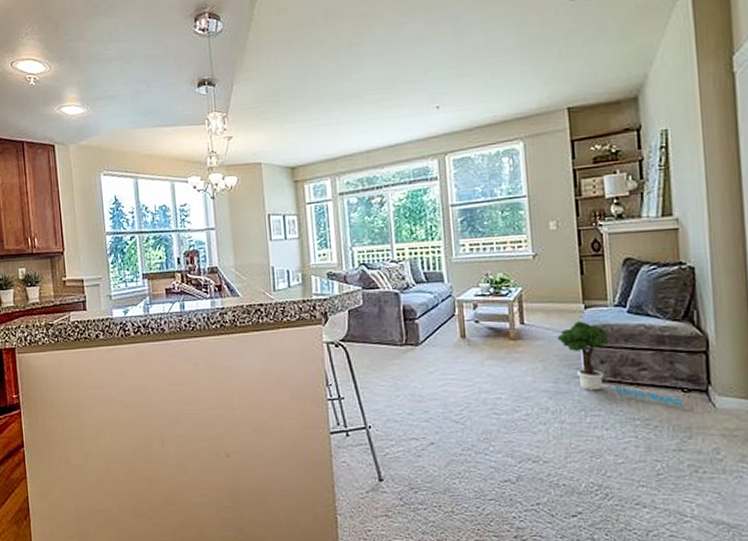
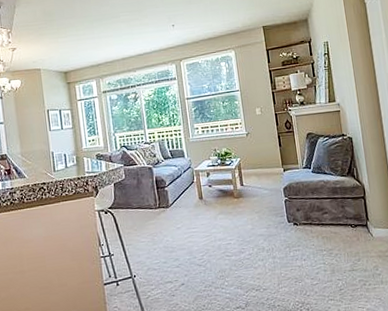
potted tree: present [557,321,683,405] -> none [266,181,353,238]

